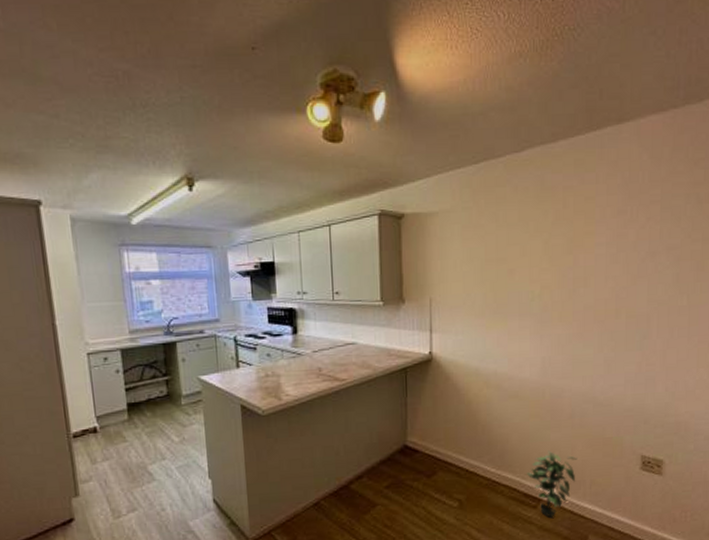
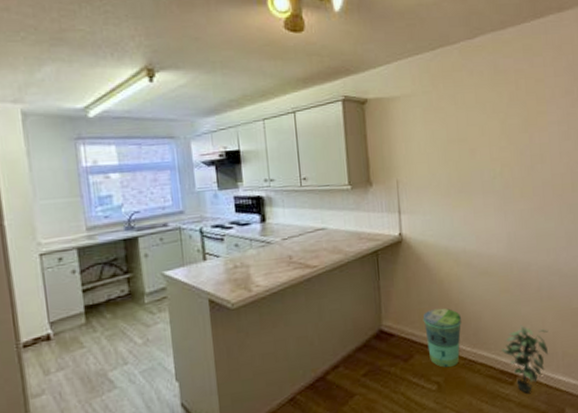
trash can: none [448,428,488,487] -> present [422,308,462,368]

